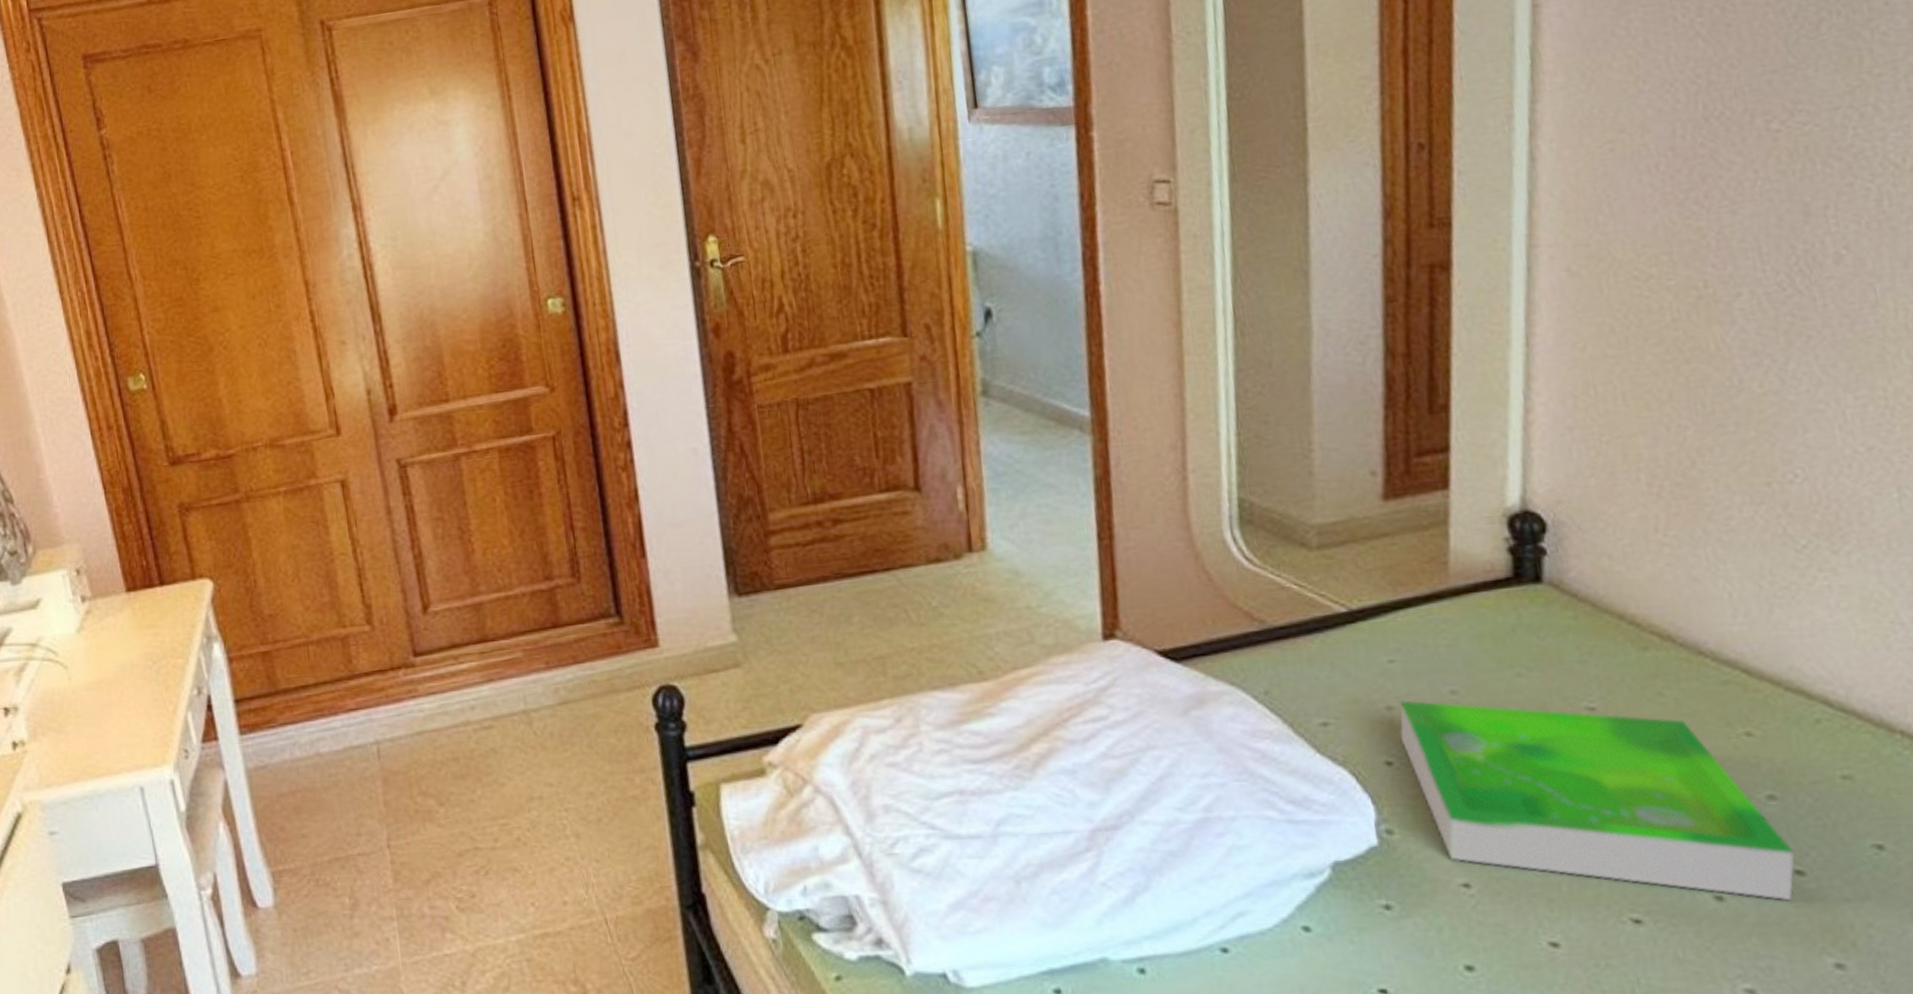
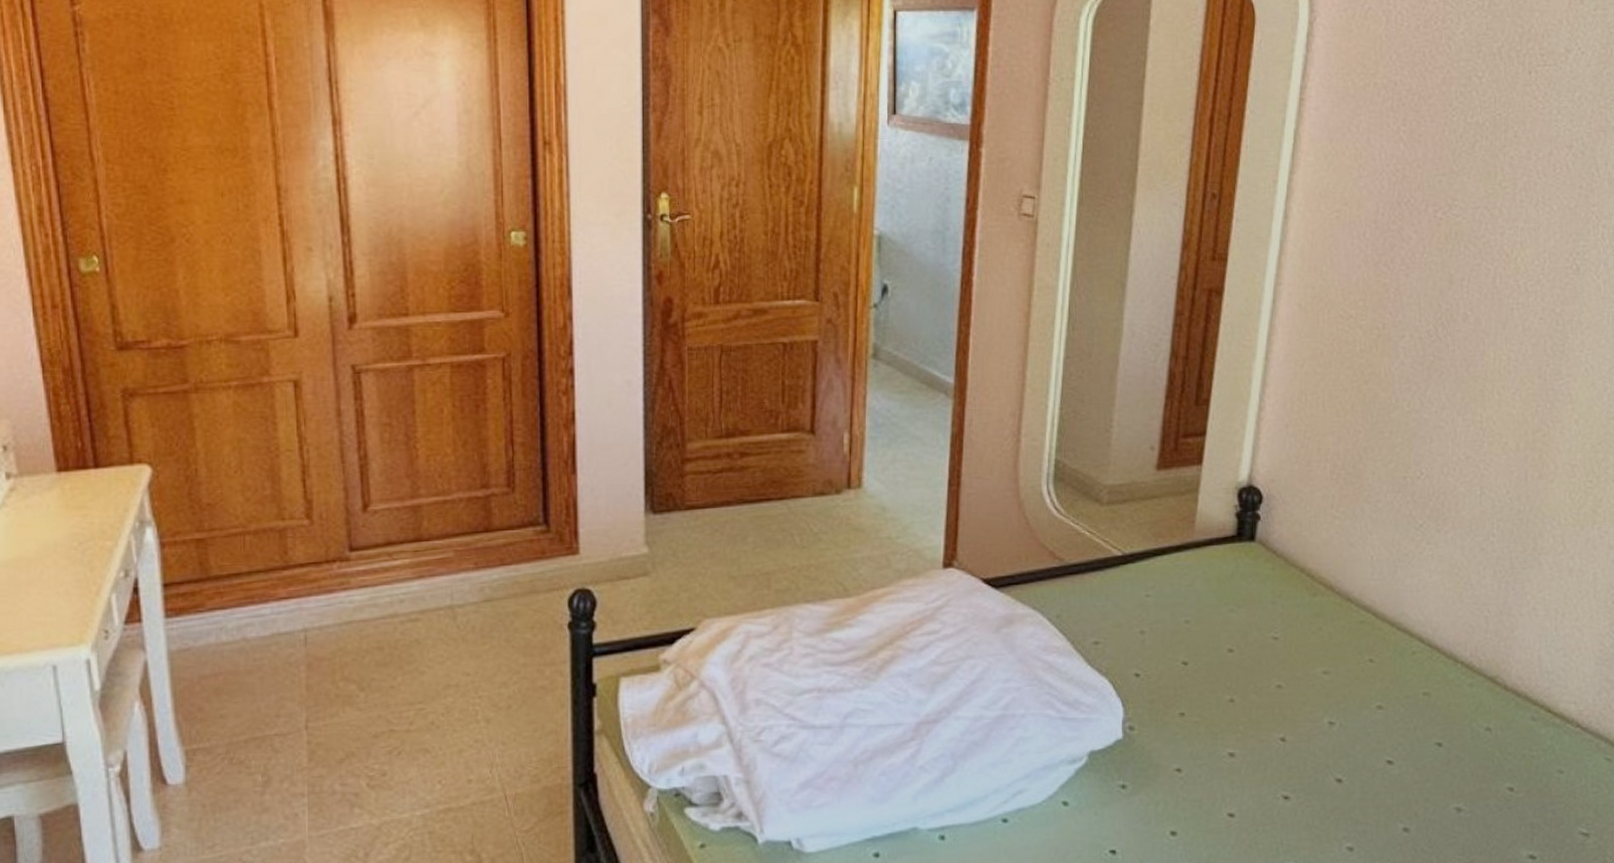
tray: present [1399,700,1795,901] -> none [1147,626,1388,783]

